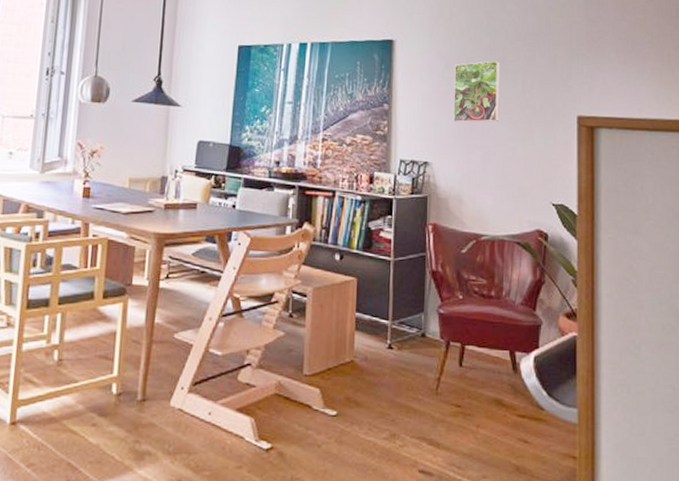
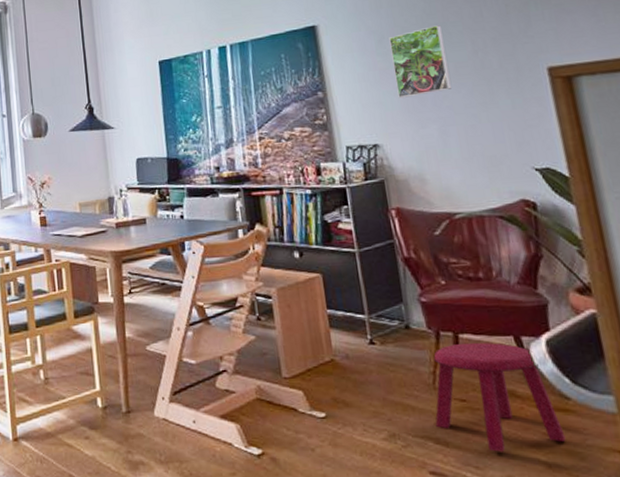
stool: none [431,353,535,454] -> present [433,342,566,452]

